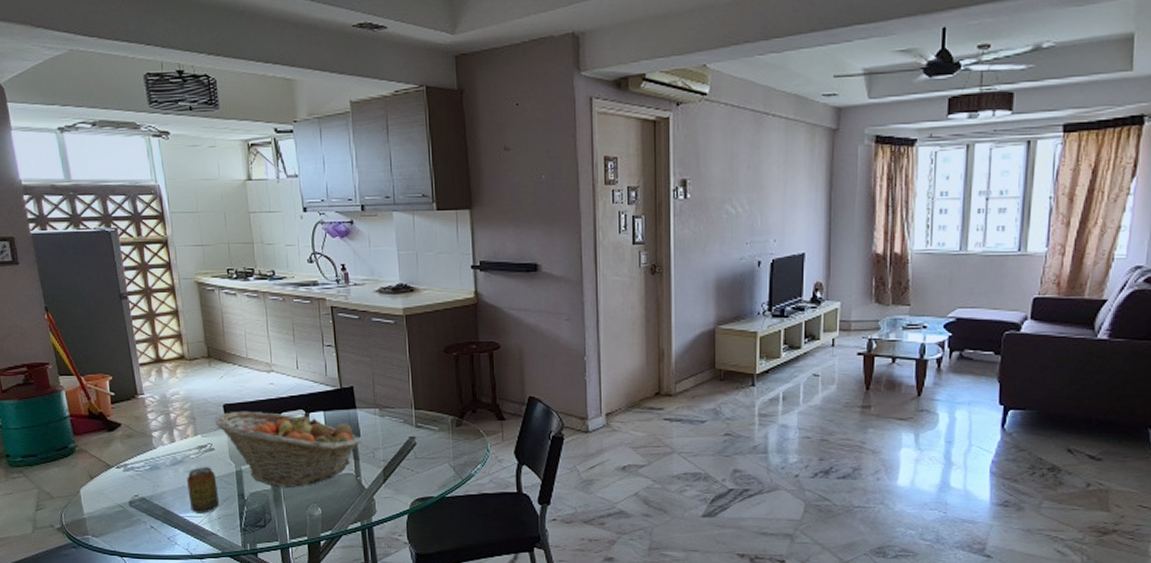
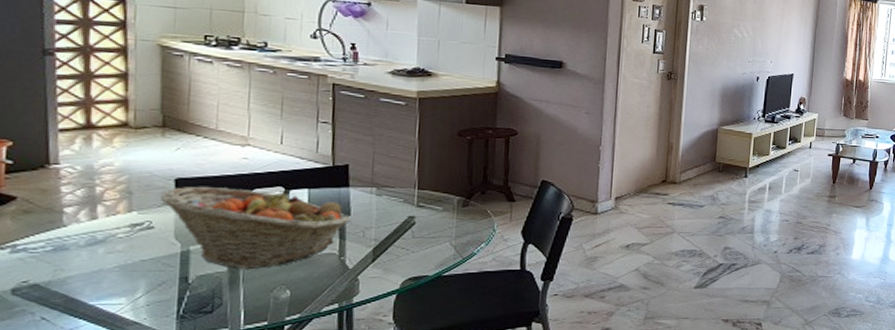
beverage can: present [187,467,220,514] -> none [106,248,152,301]

